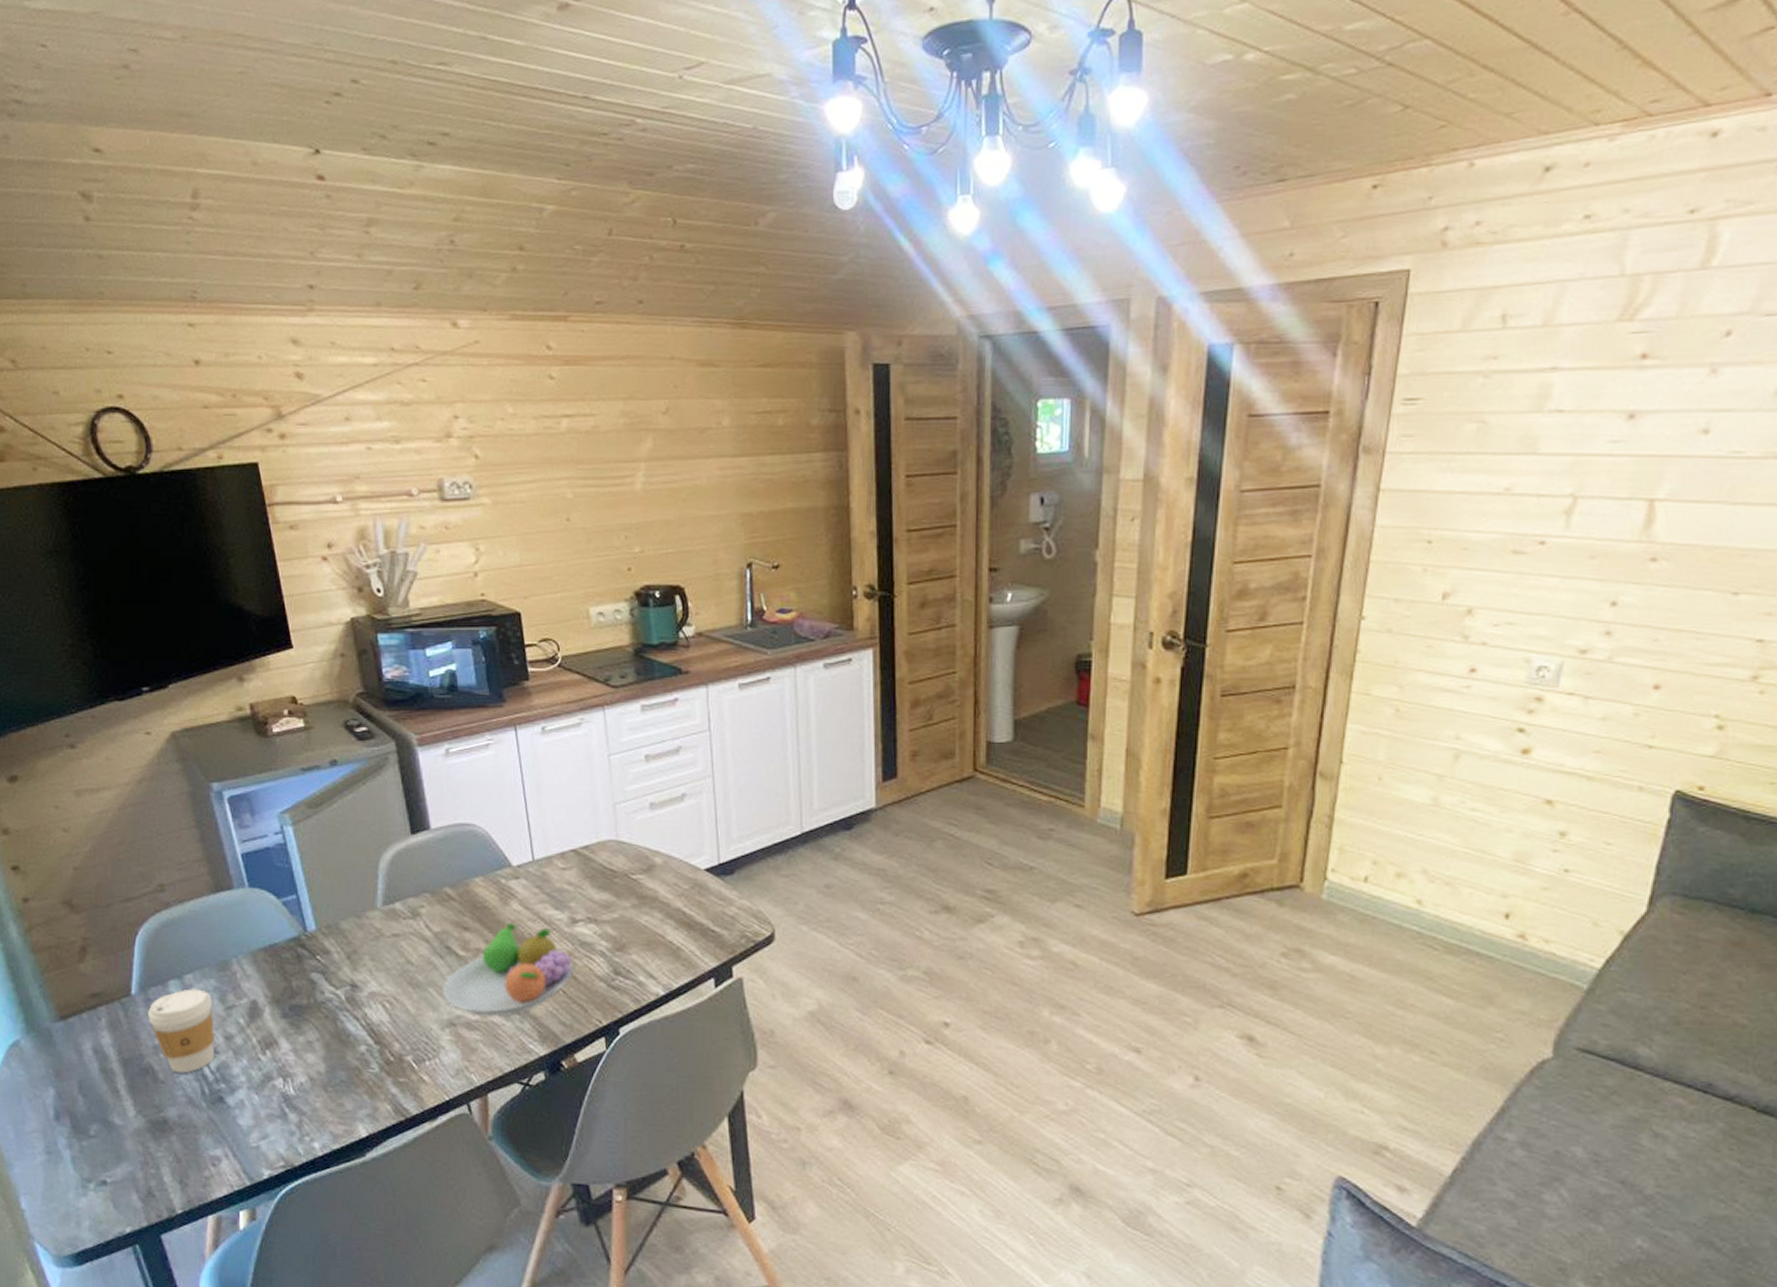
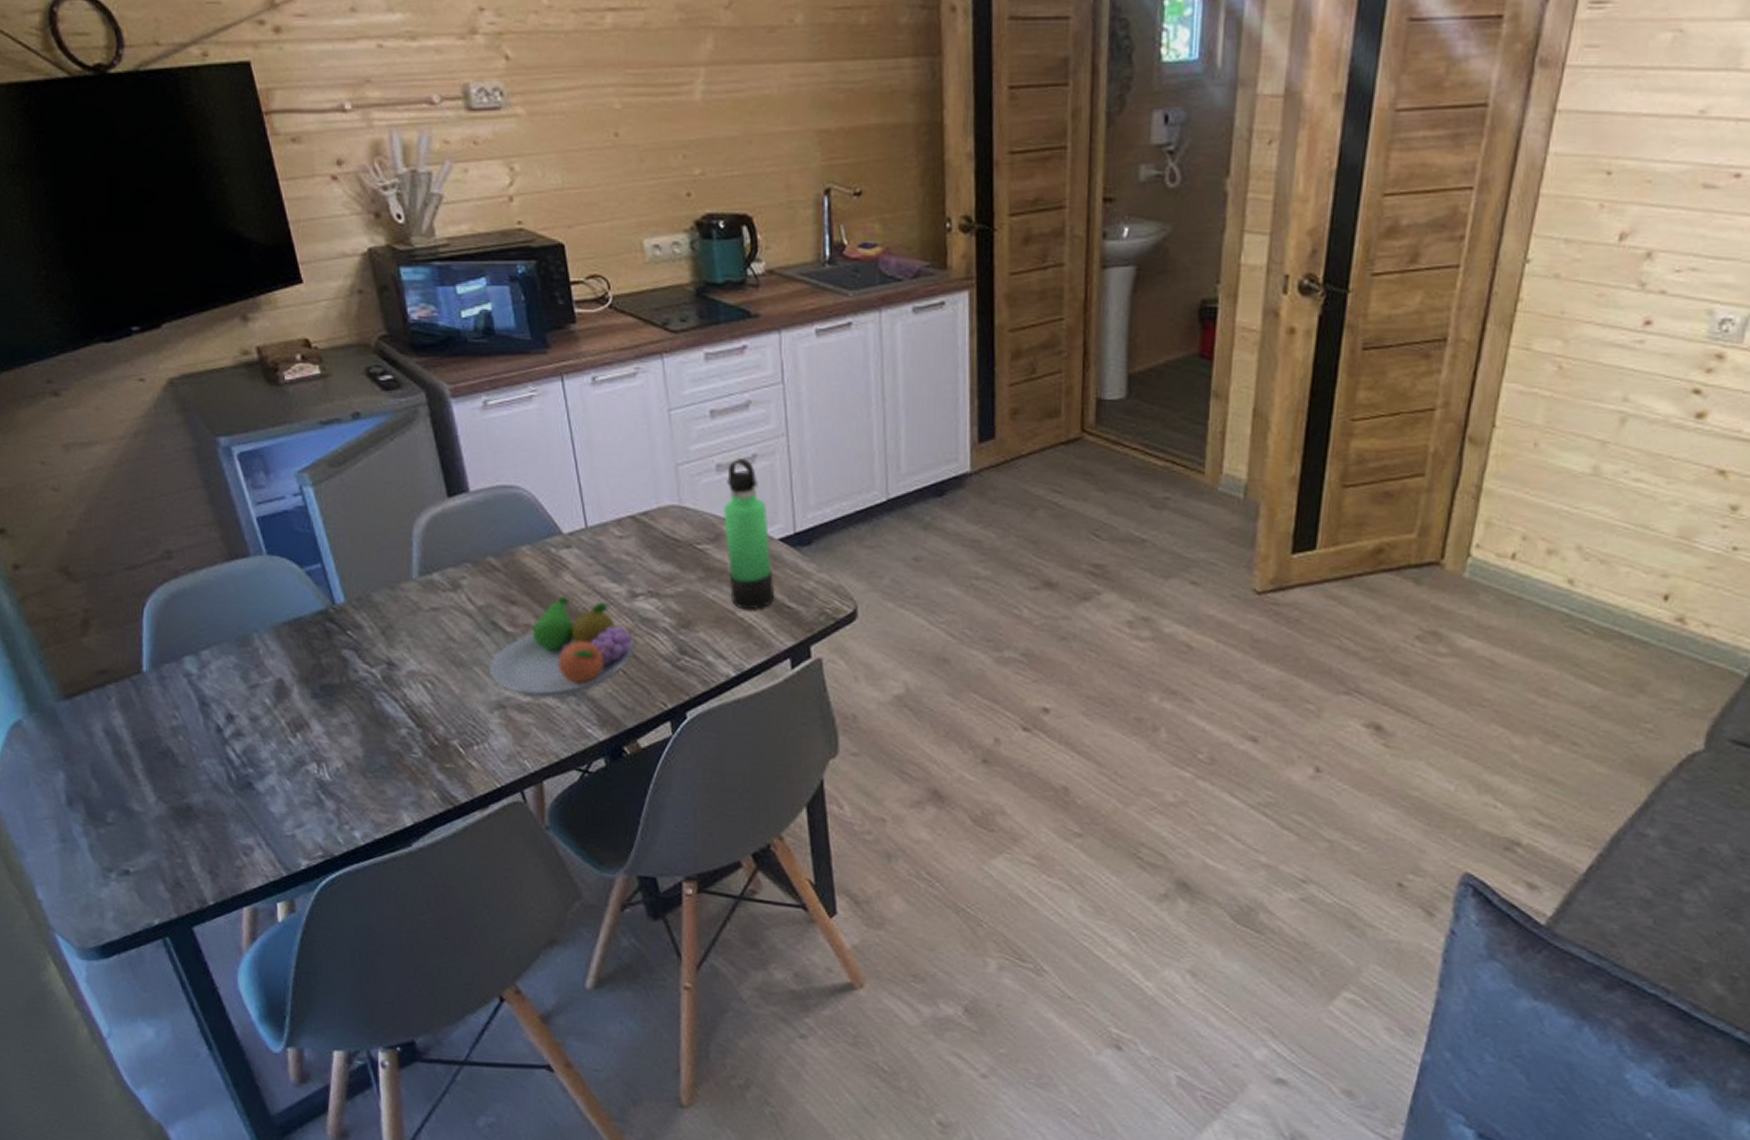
coffee cup: present [148,989,215,1073] -> none [162,666,241,757]
thermos bottle: none [656,796,701,934] -> present [724,457,775,611]

